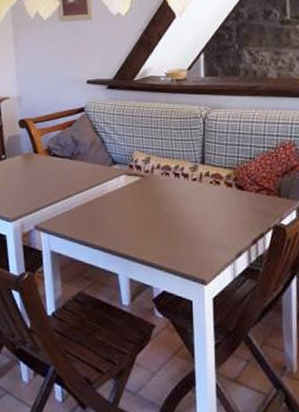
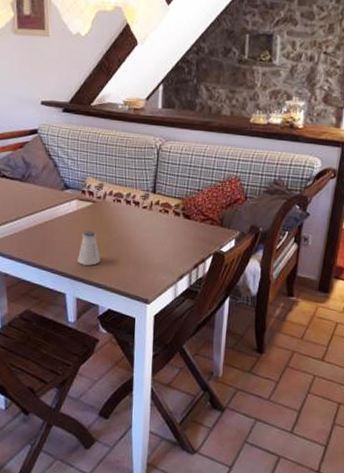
saltshaker: none [129,207,152,243] -> present [77,231,101,266]

